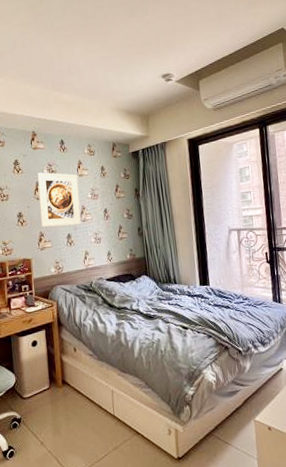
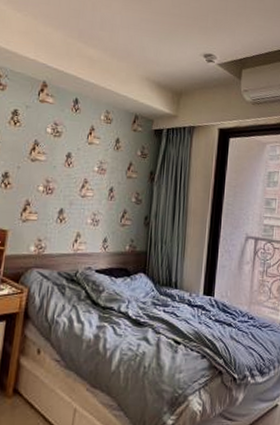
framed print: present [37,172,81,228] -> none [29,130,87,200]

